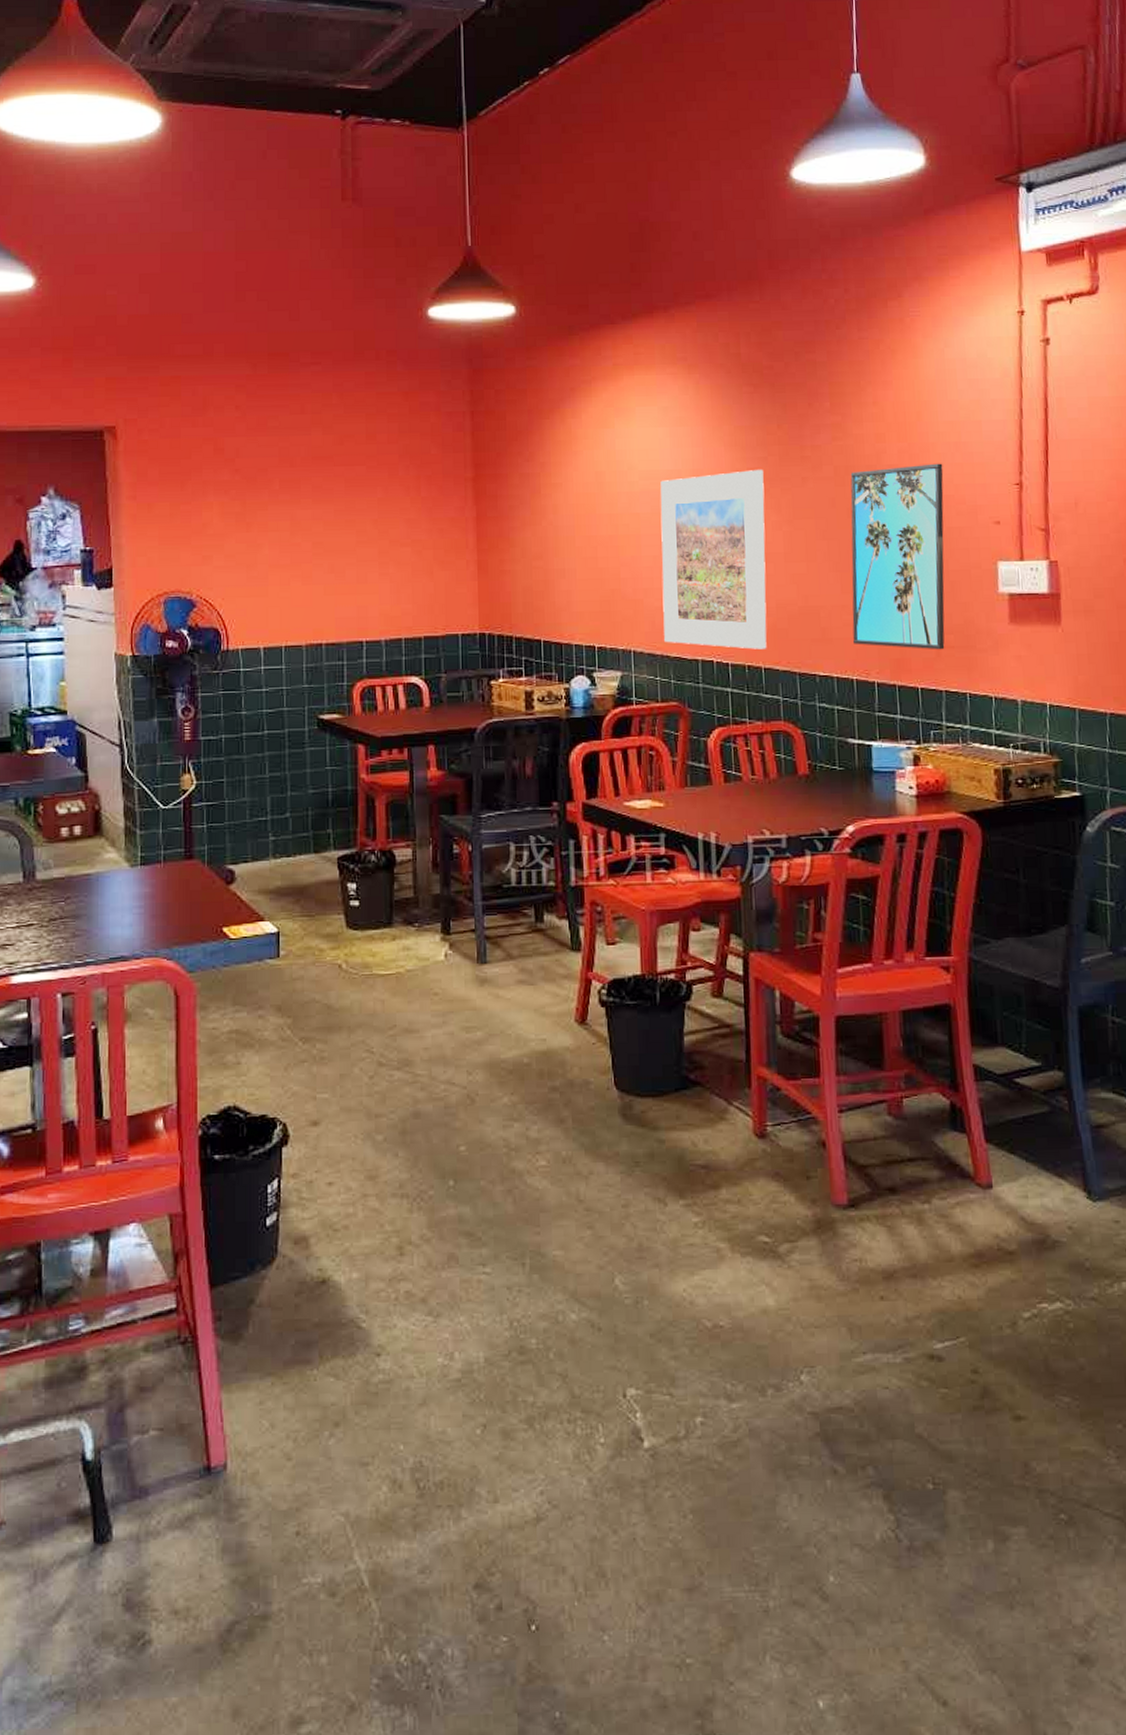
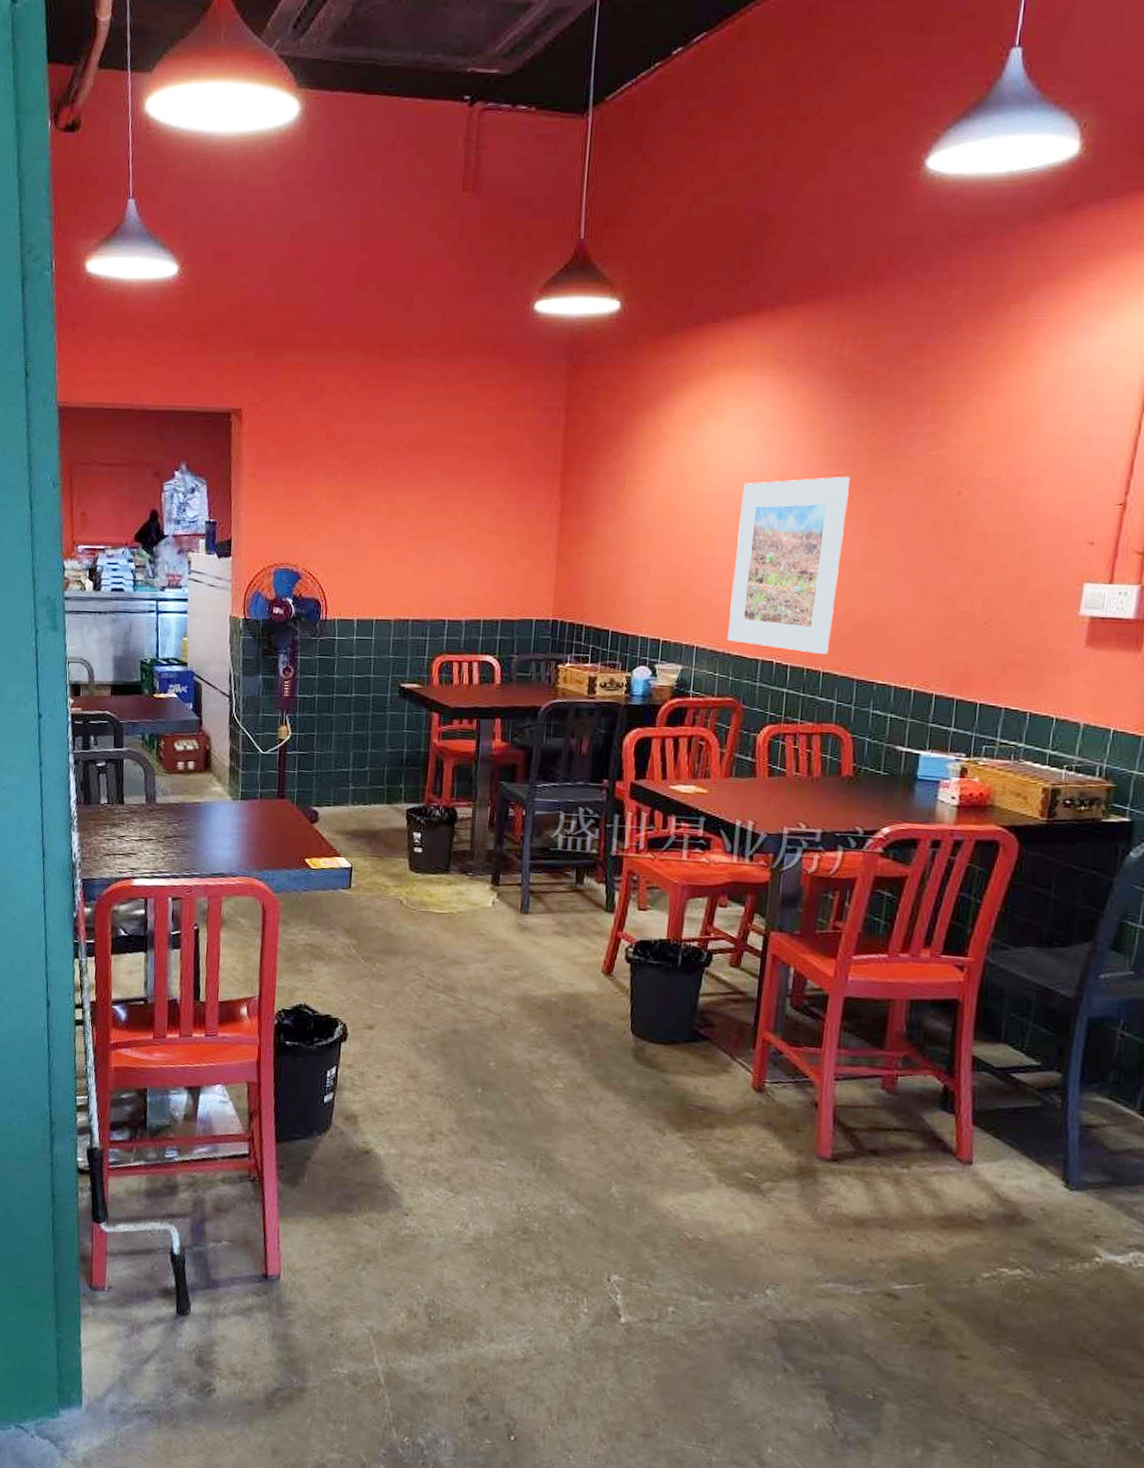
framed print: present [850,463,945,650] -> none [917,478,1042,668]

